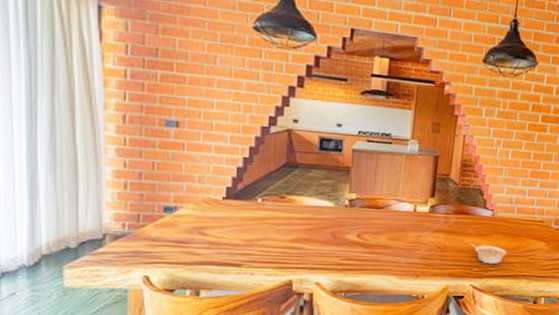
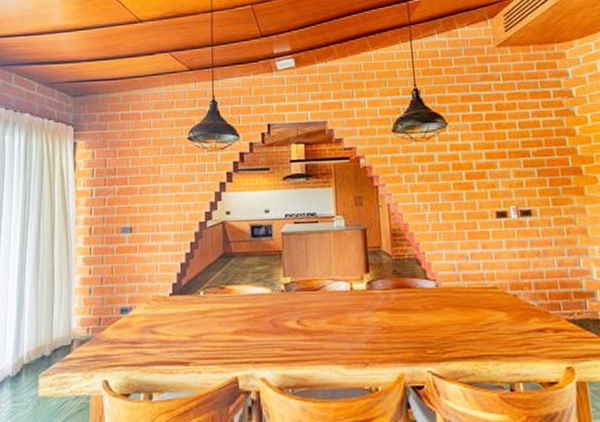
legume: present [470,243,507,265] -> none [418,320,463,345]

